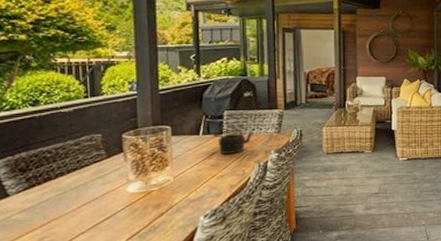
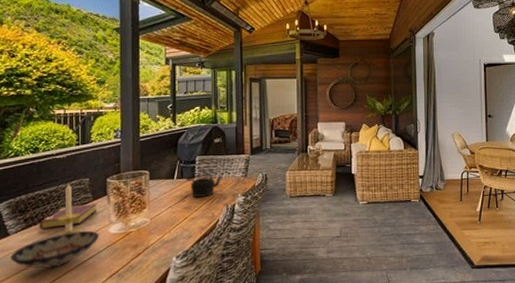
bowl: none [12,189,117,231] -> present [10,230,100,269]
book: none [44,161,112,190] -> present [39,203,97,230]
candle: none [64,139,95,195] -> present [56,183,82,235]

